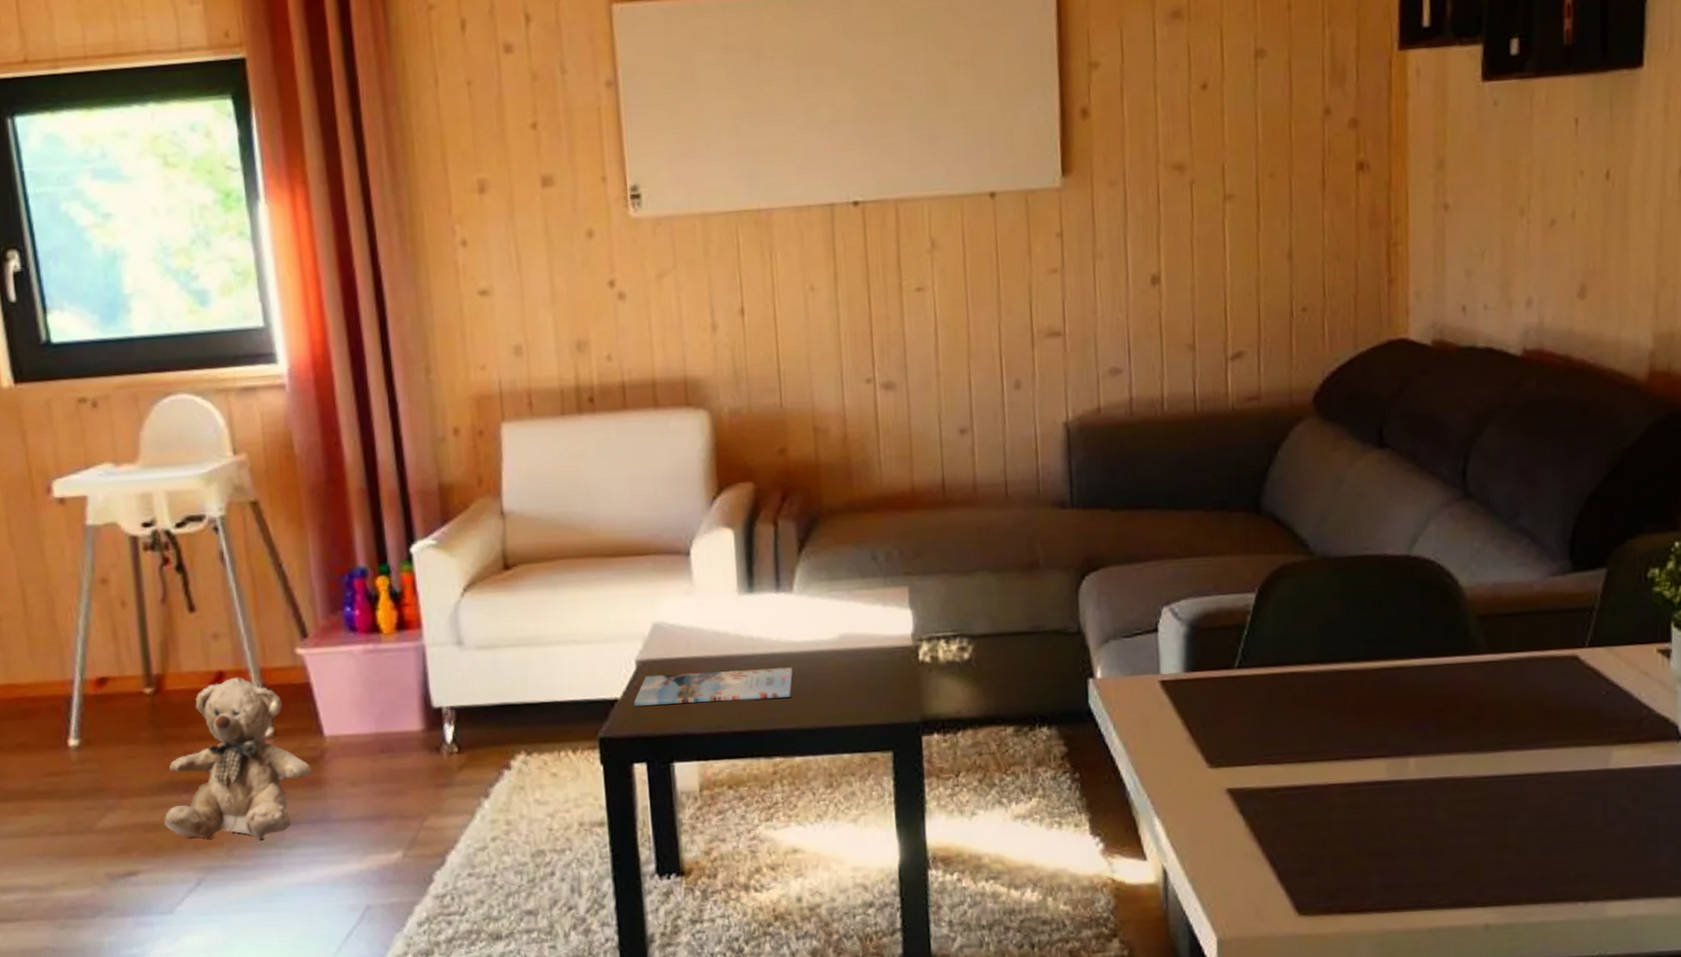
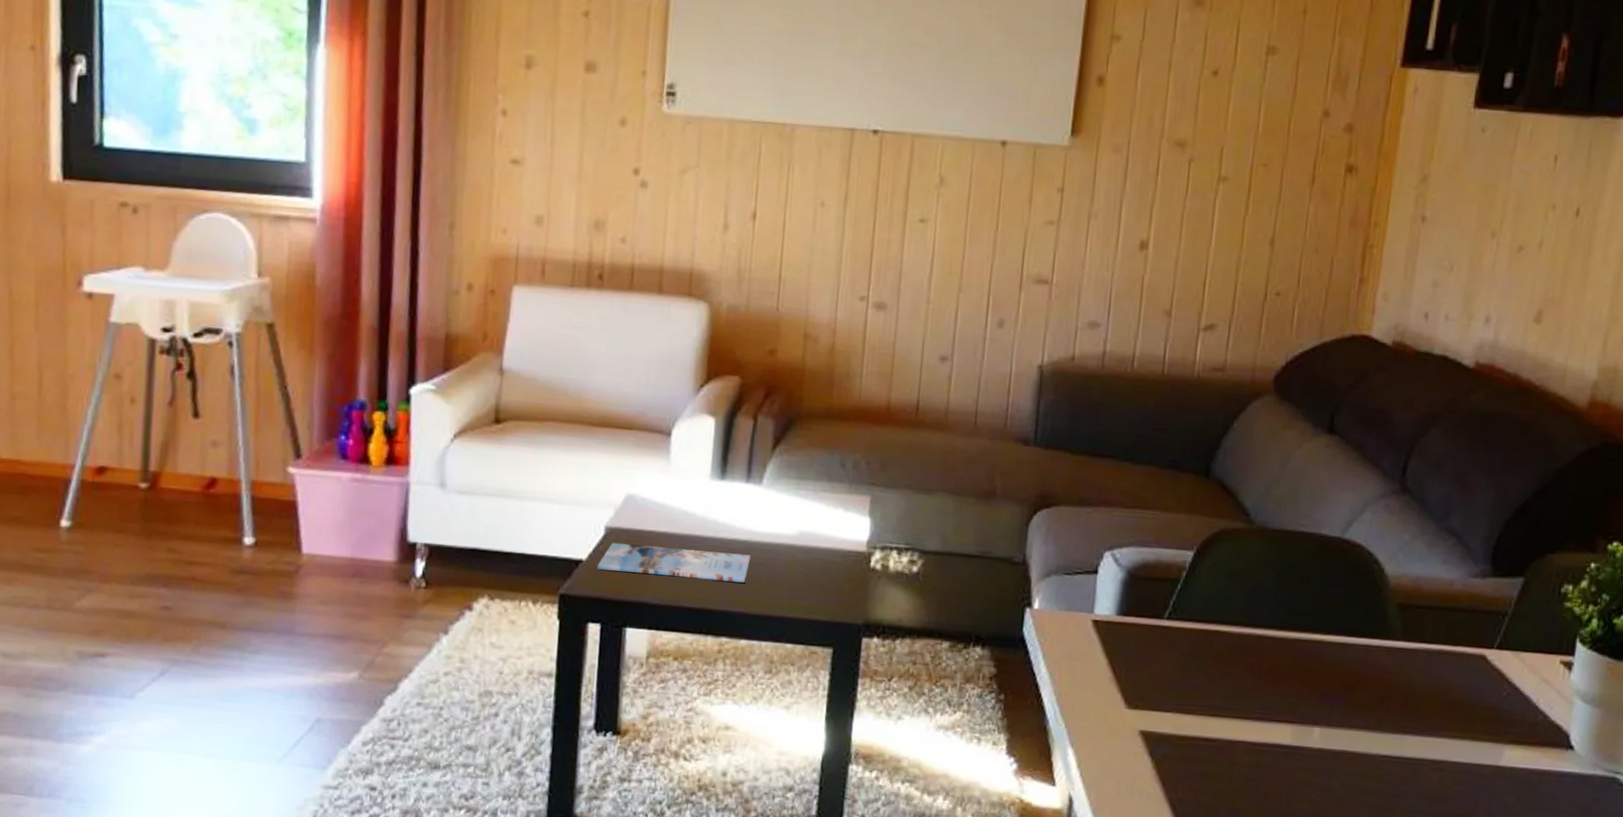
teddy bear: present [164,677,312,841] -> none [139,485,285,642]

